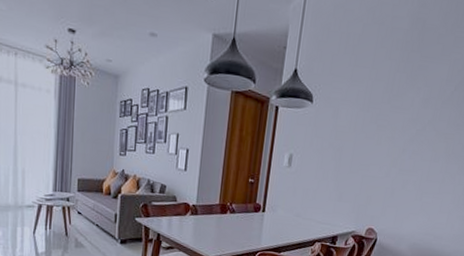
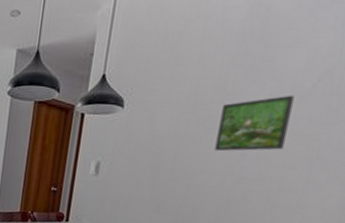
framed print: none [383,100,440,147] -> present [214,95,294,152]

